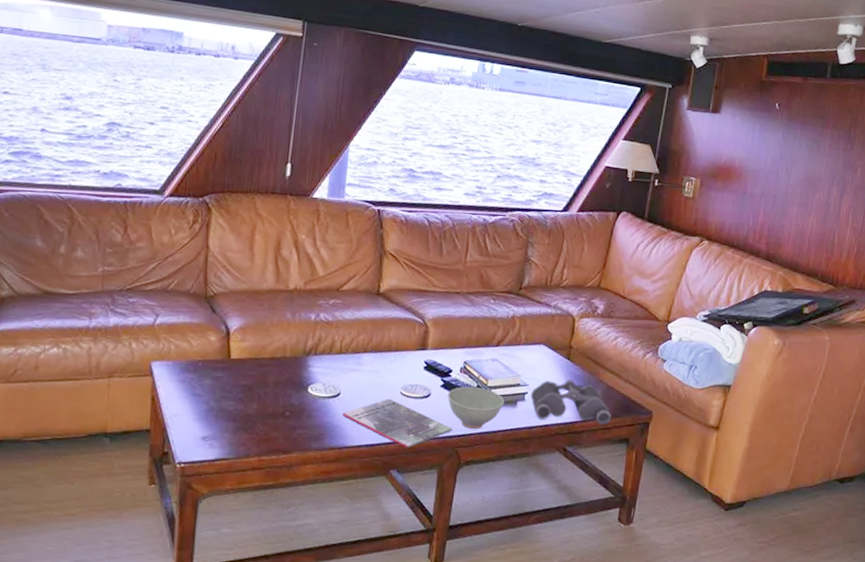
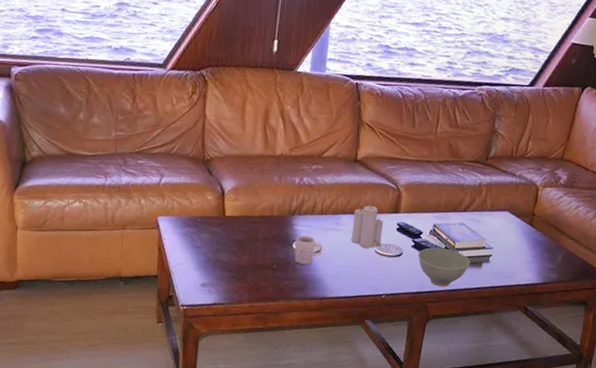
mug: none [309,378,342,411] -> present [294,235,323,265]
magazine: present [342,398,452,449] -> none [323,256,422,302]
candle: none [373,341,409,390] -> present [351,204,383,248]
binoculars: present [531,379,611,425] -> none [495,244,571,288]

